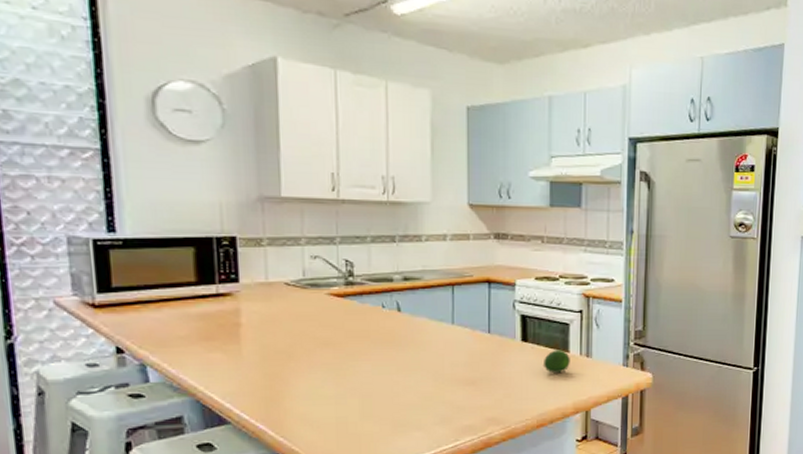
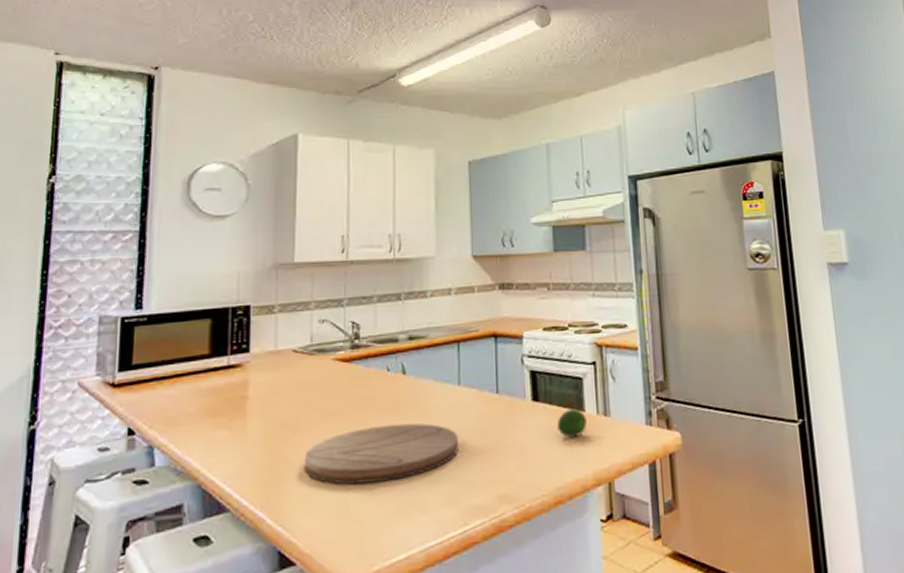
cutting board: none [302,355,452,405] -> present [304,423,459,485]

